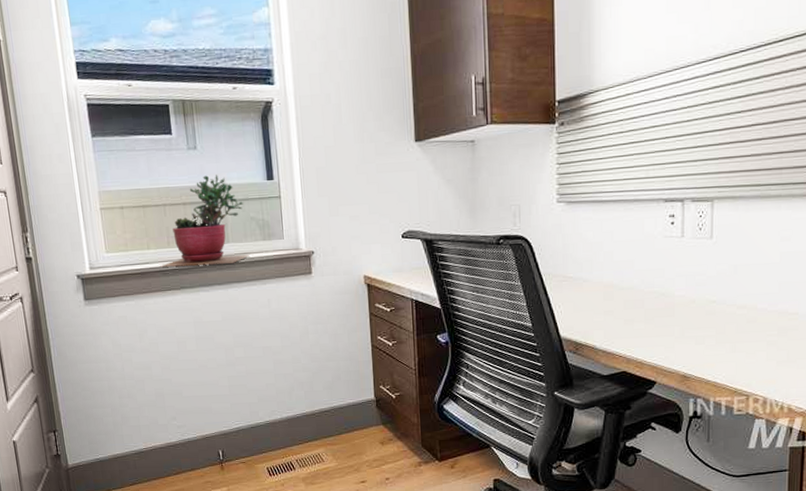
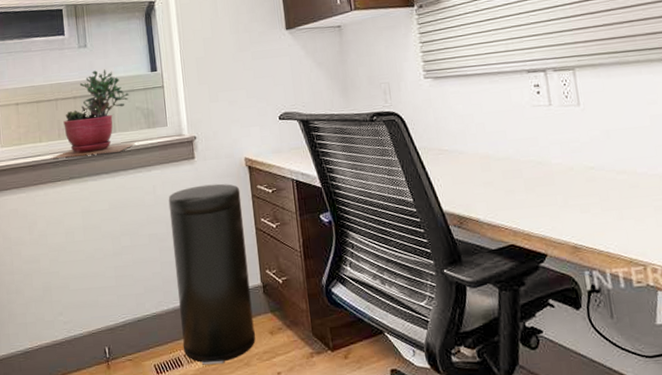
pedal bin: none [283,300,366,470] -> present [168,183,255,366]

